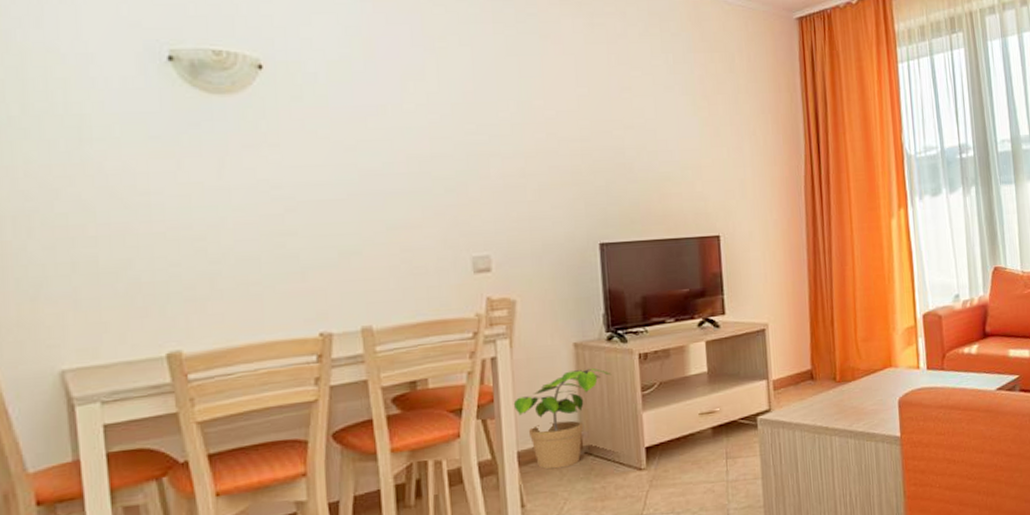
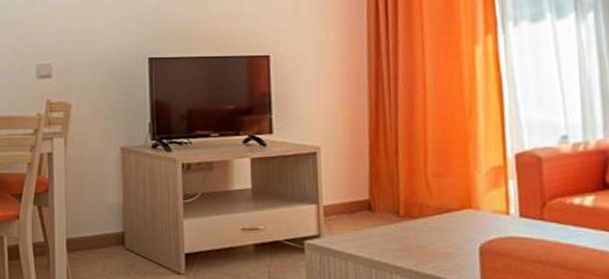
potted plant: present [513,367,612,470] -> none [65,171,155,260]

